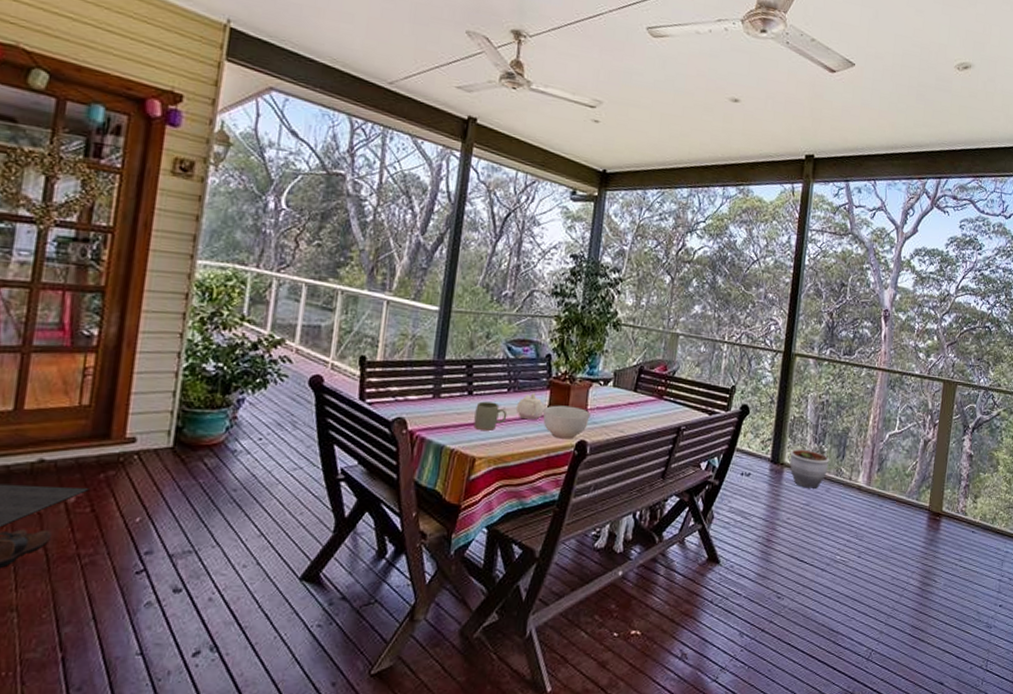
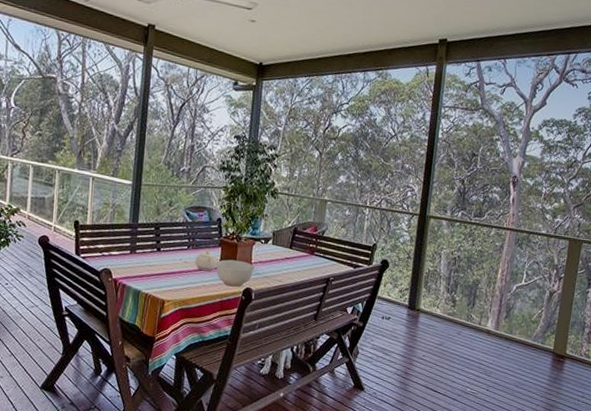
mug: present [473,401,508,431] -> none [162,256,188,279]
planter pot: present [789,449,830,489] -> none [424,297,461,331]

